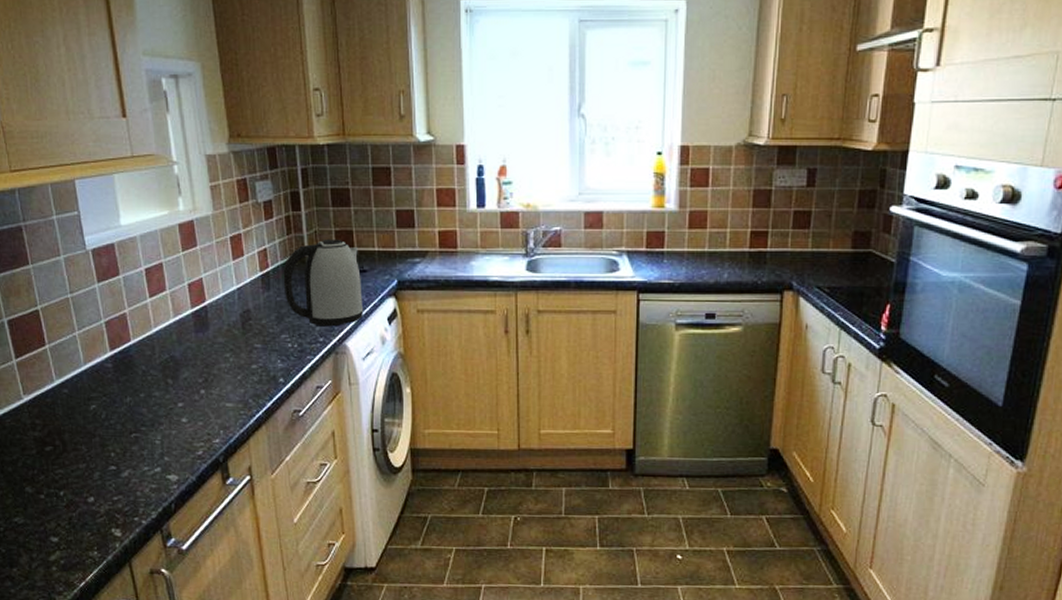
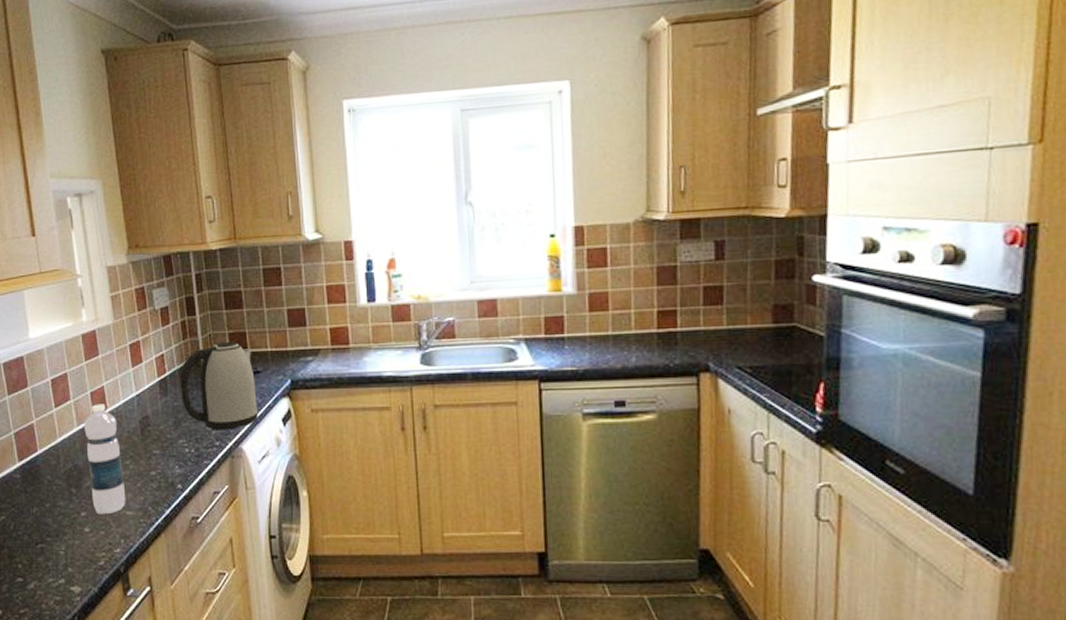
water bottle: none [181,295,226,406] -> present [84,404,126,515]

